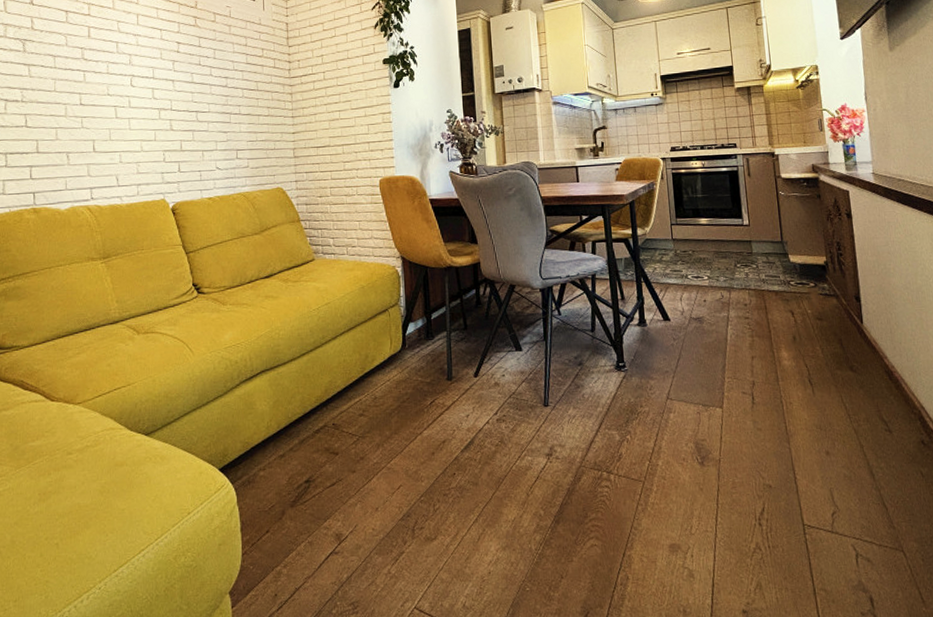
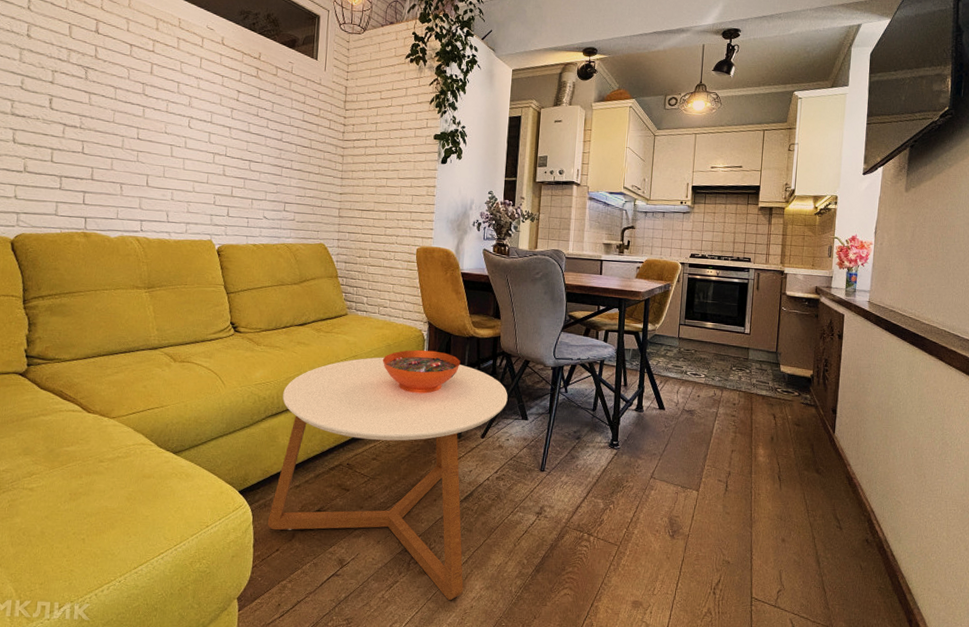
coffee table: none [253,298,498,568] -> present [267,357,508,601]
decorative bowl: none [357,287,441,336] -> present [382,349,461,394]

